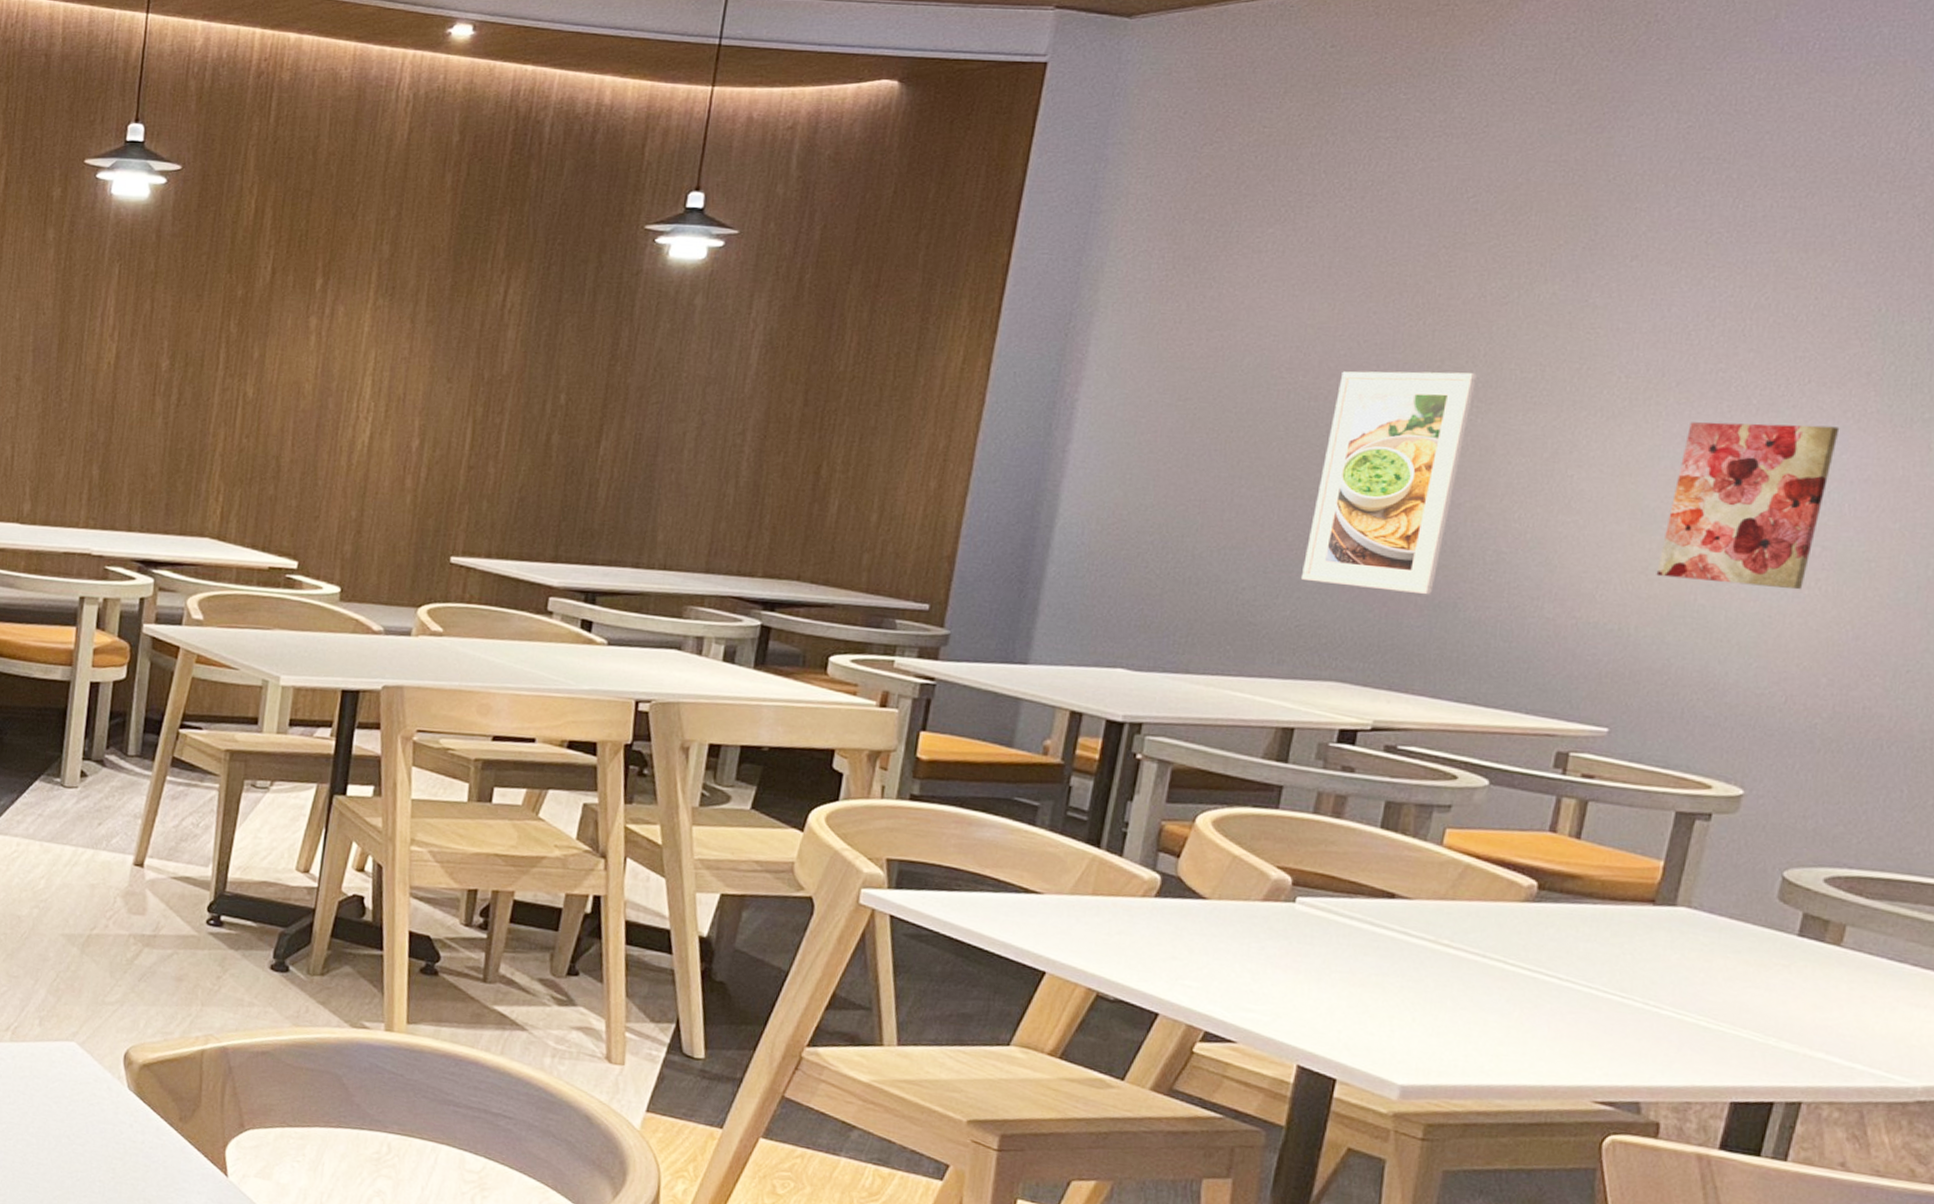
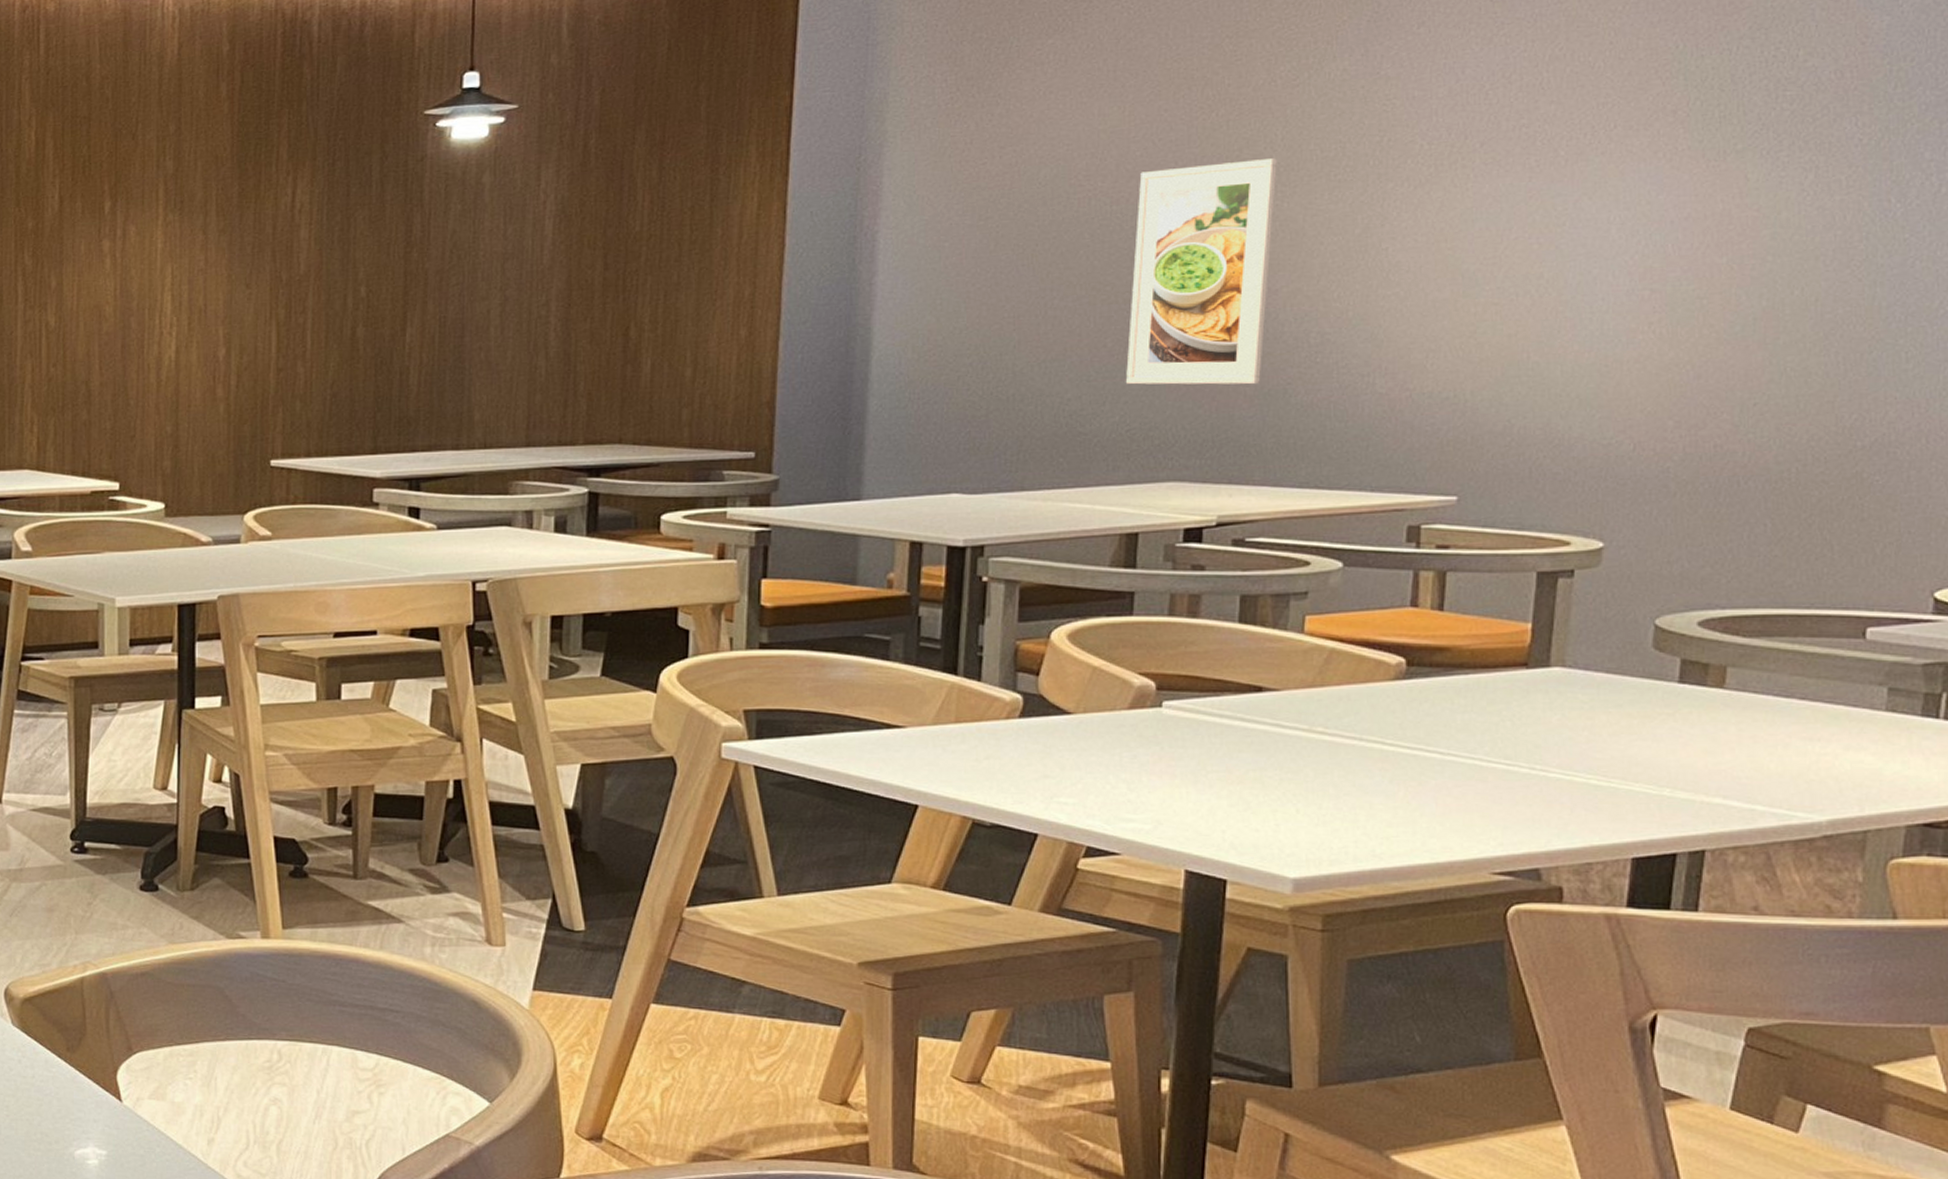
wall art: present [1656,422,1840,590] -> none [1485,168,1653,339]

